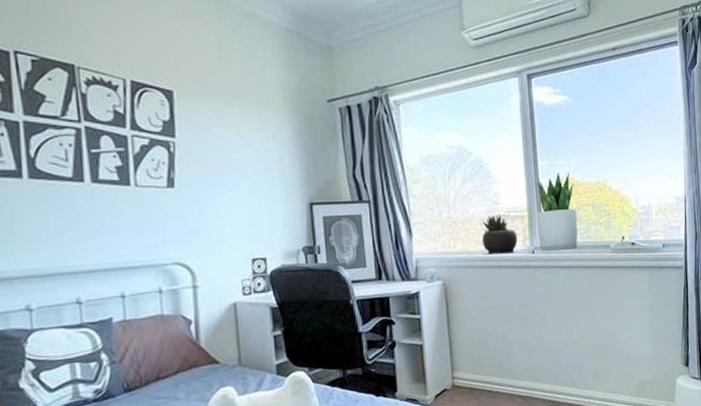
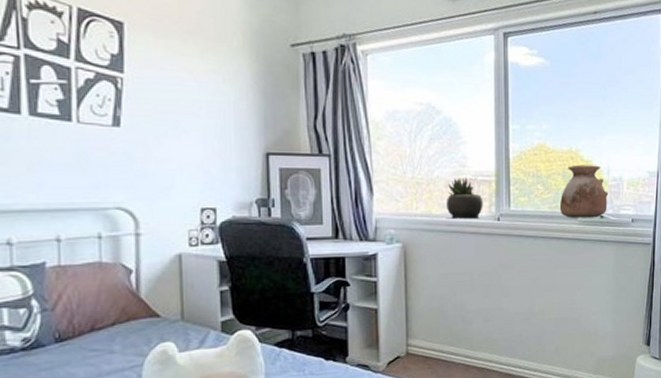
planter: present [537,173,578,251] -> none [505,138,546,219]
vase: none [591,194,638,247] -> present [559,164,609,218]

